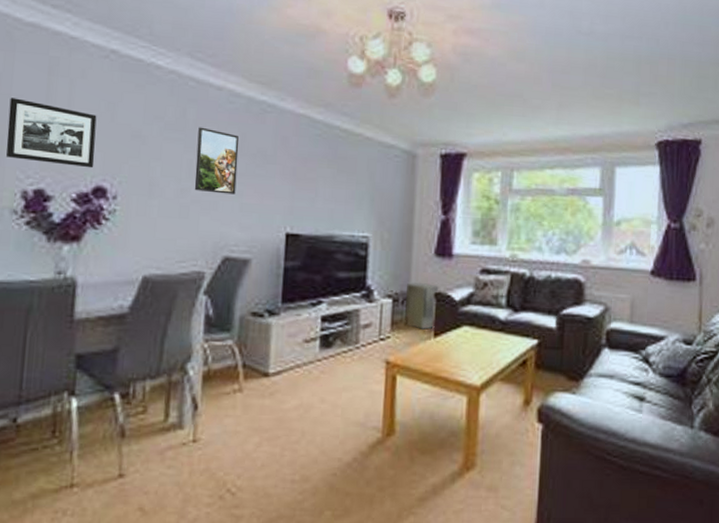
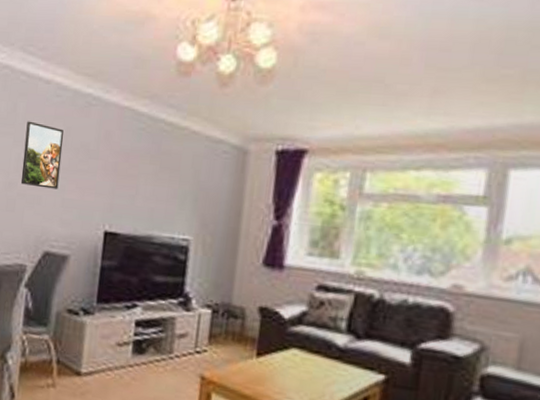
air purifier: present [404,283,440,330] -> none [224,293,266,348]

